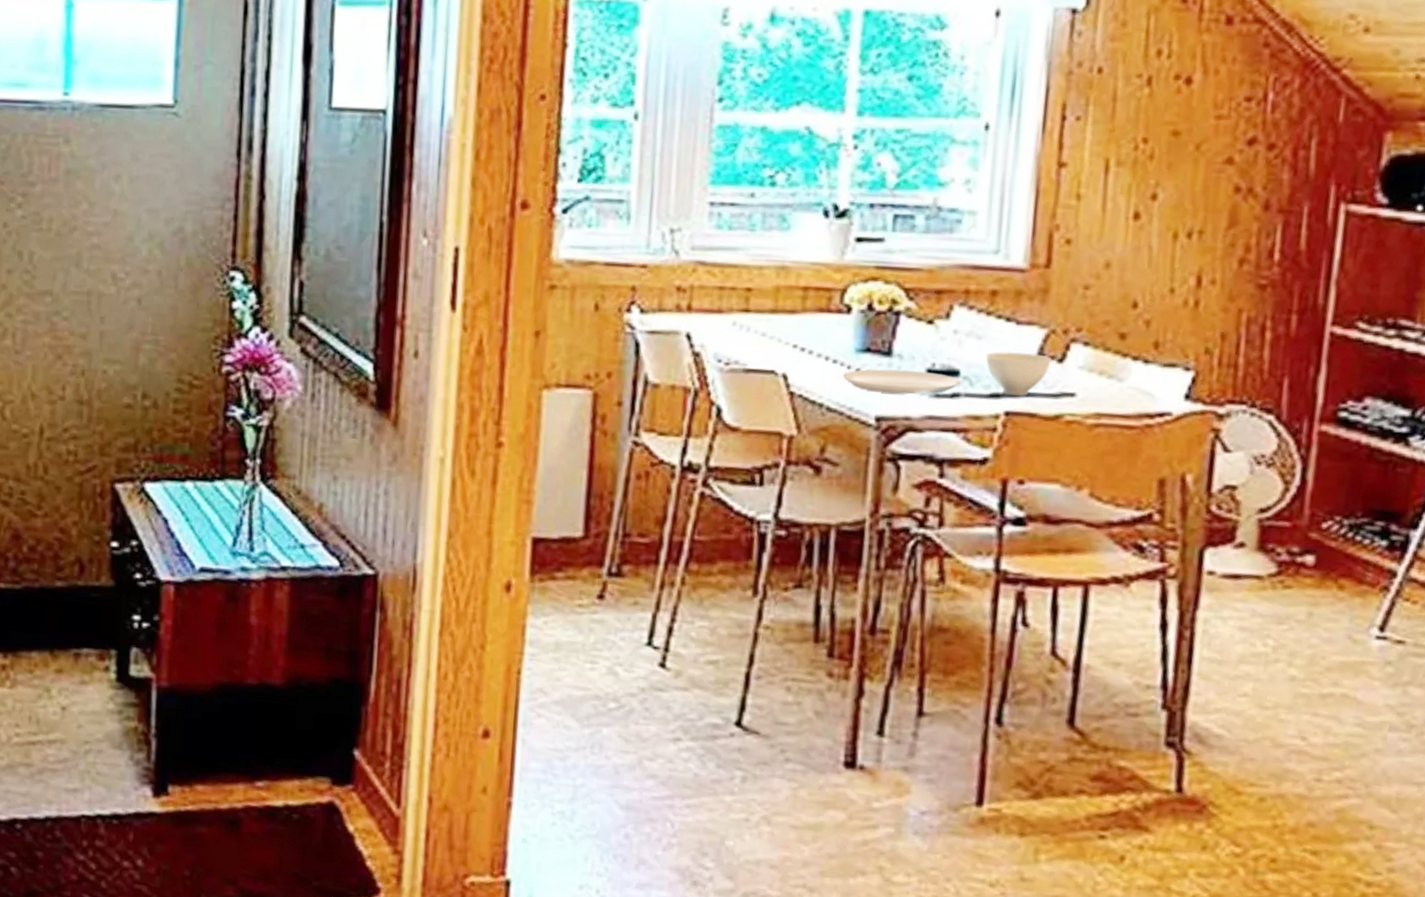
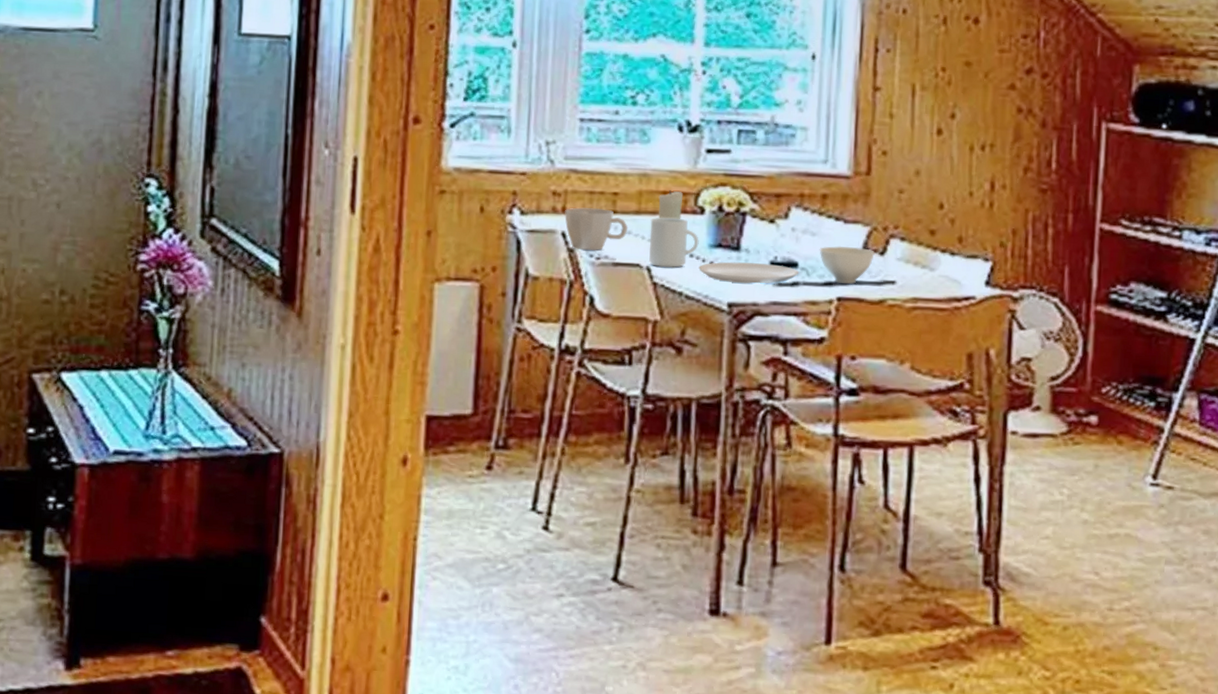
cup: none [690,305,763,355] -> present [565,207,628,251]
cup: none [786,316,844,375] -> present [649,217,699,268]
candle: none [796,285,827,319] -> present [657,190,683,219]

